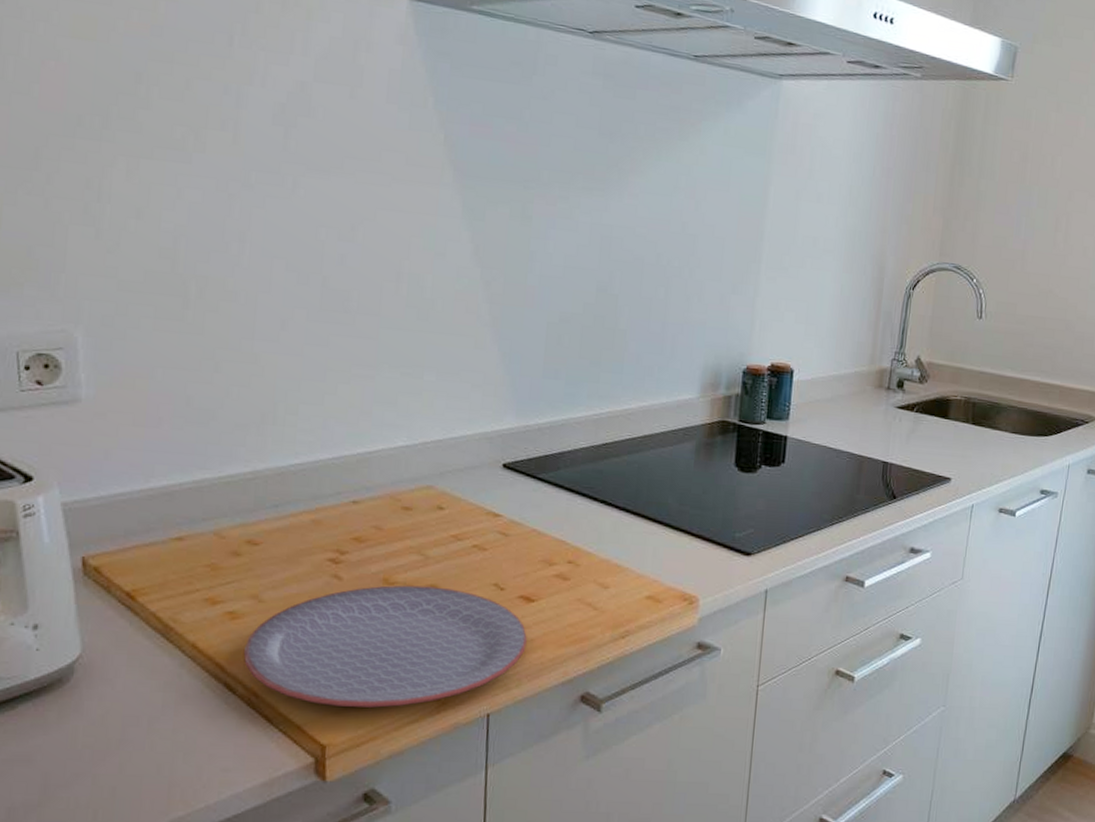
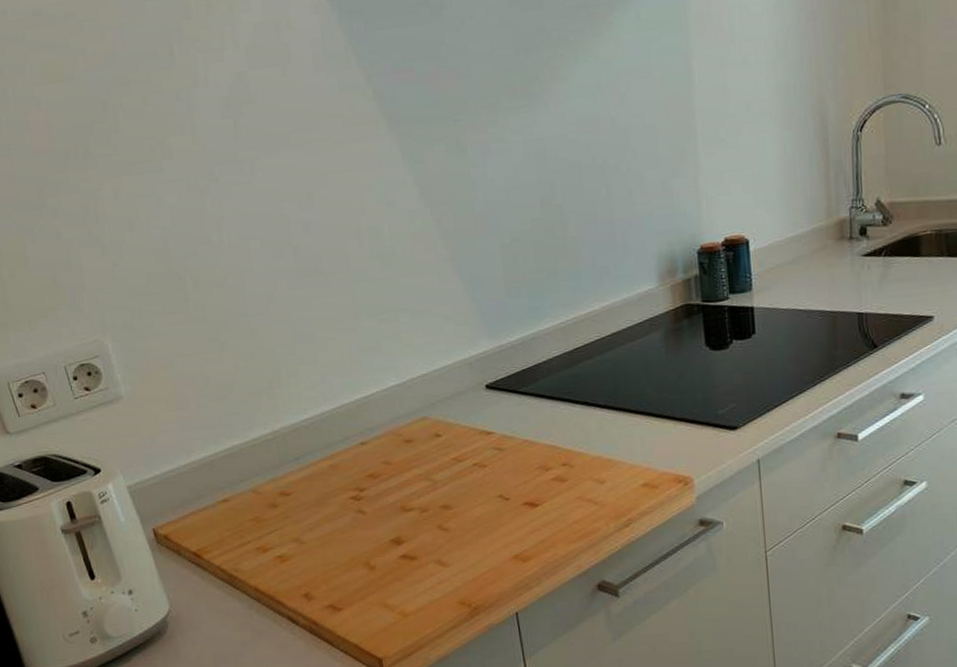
plate: present [243,585,527,708] -> none [297,506,539,624]

